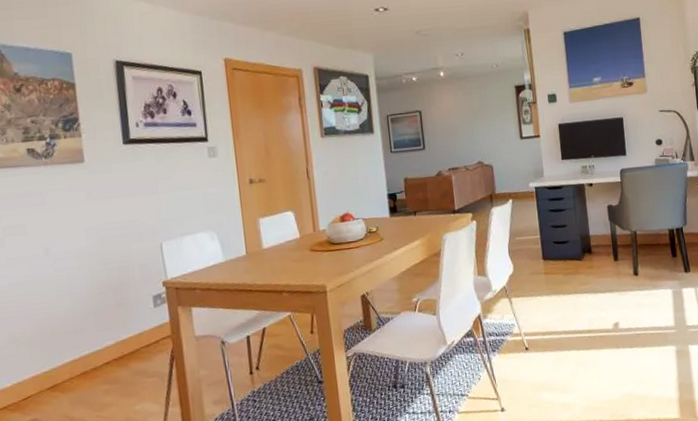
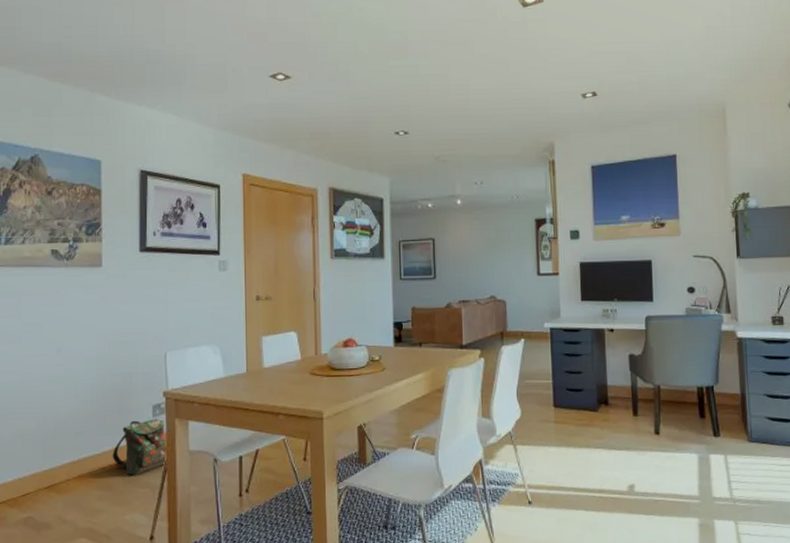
backpack: none [115,308,174,367] -> present [112,418,168,476]

